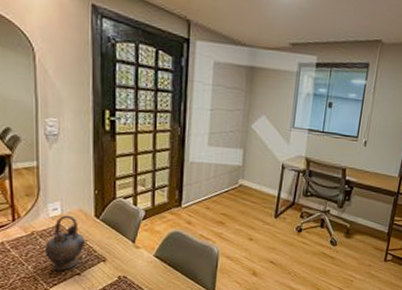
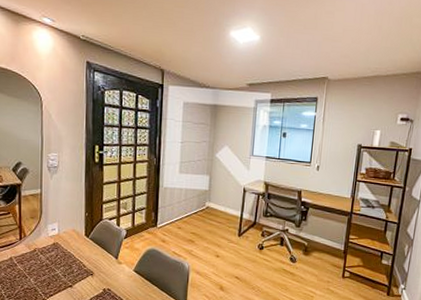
teapot: present [44,215,88,271] -> none [43,234,79,283]

